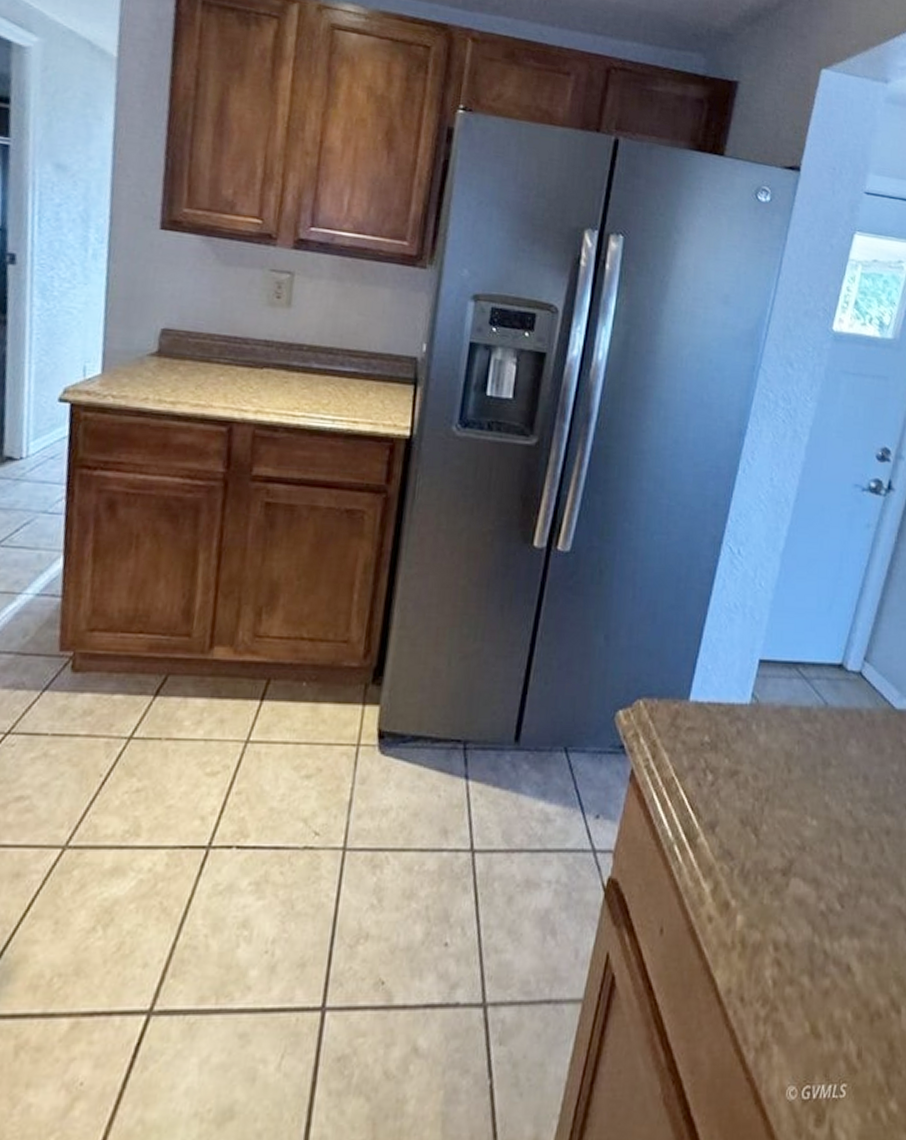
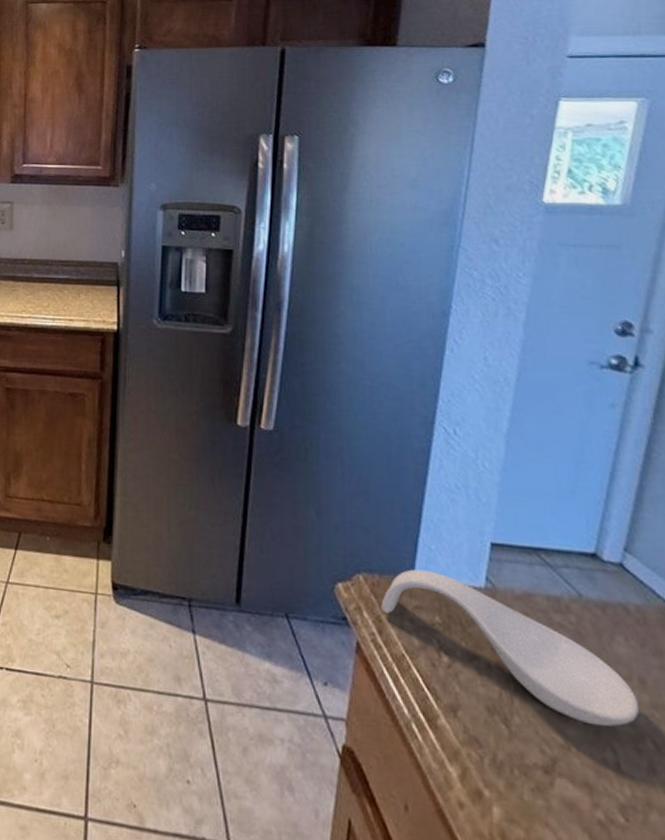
spoon rest: none [657,690,861,824] -> present [381,569,639,727]

